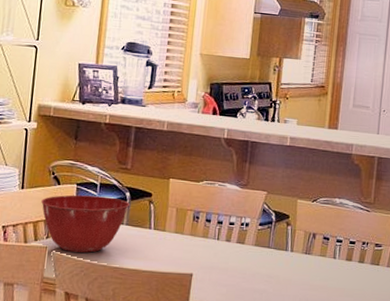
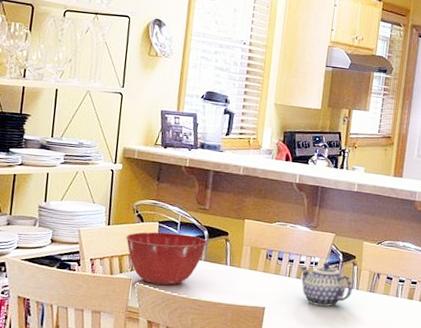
teapot: none [230,222,287,272] -> present [300,262,353,307]

